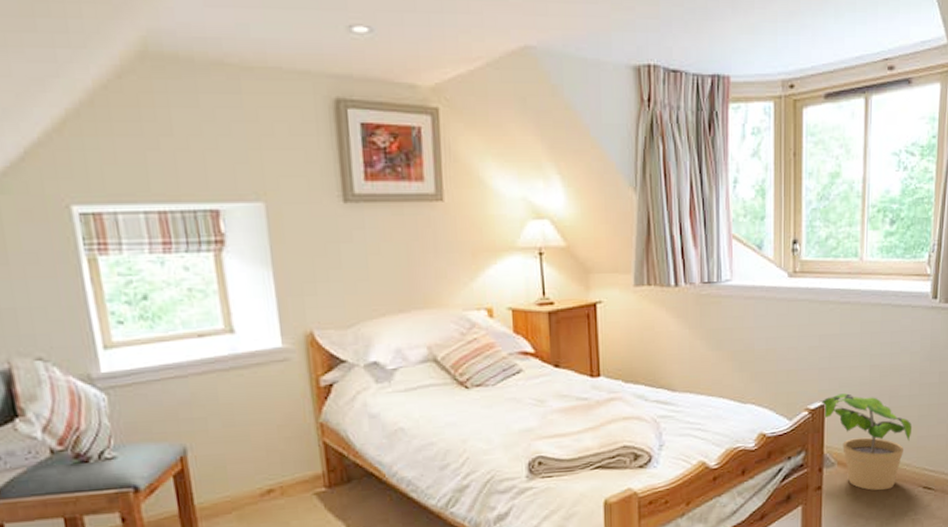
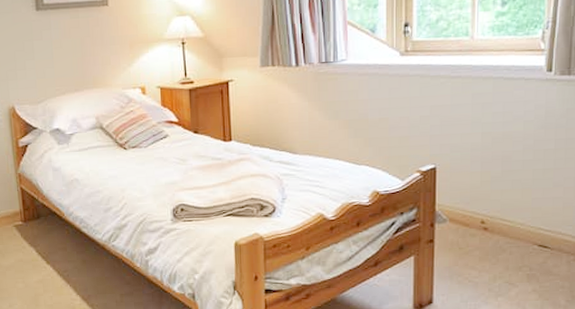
potted plant: present [820,393,913,491] -> none [432,158,527,247]

